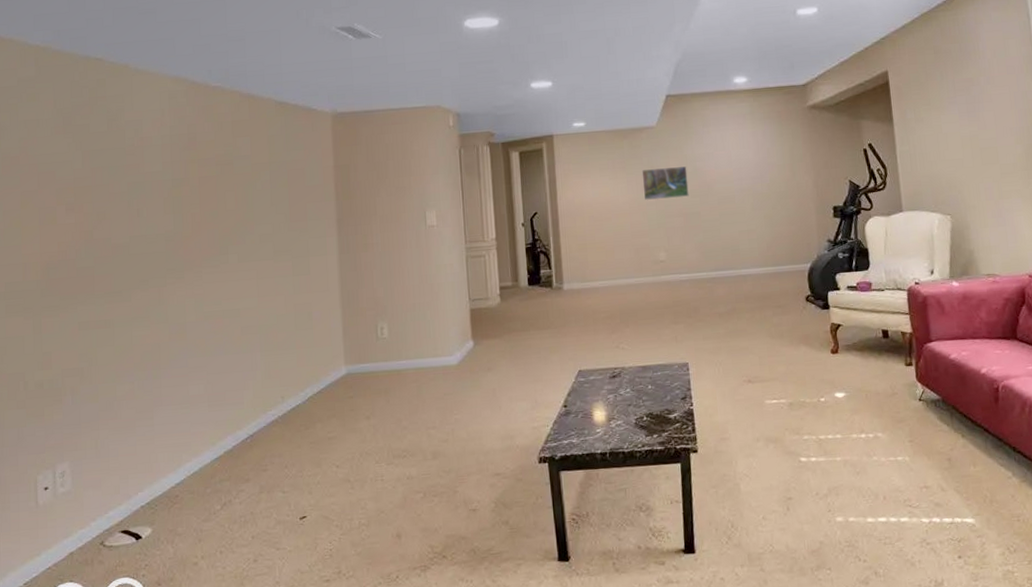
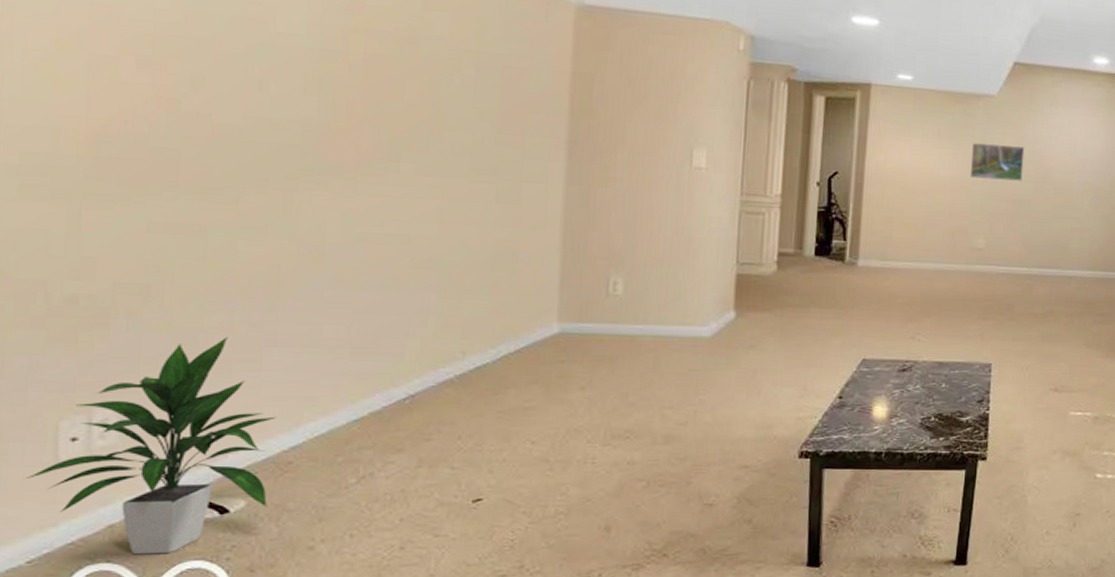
indoor plant: none [20,401,166,575] -> present [25,336,276,555]

